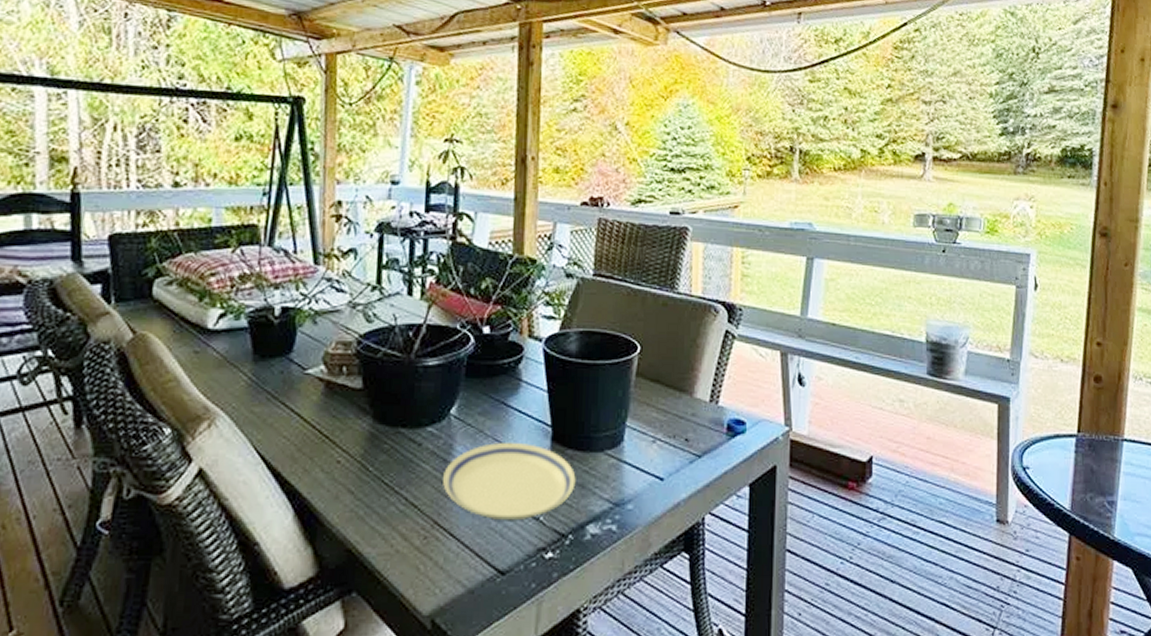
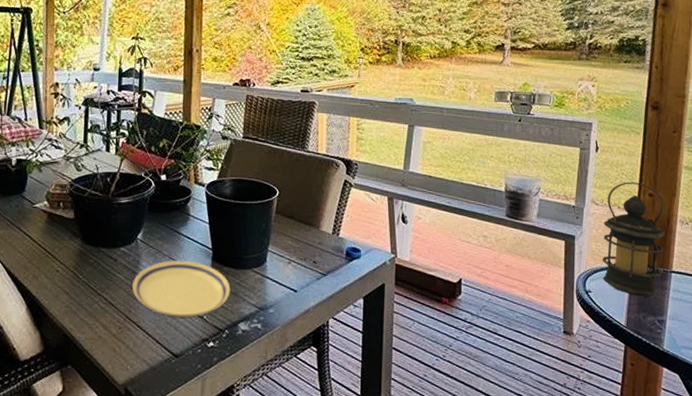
lantern: none [1042,328,1115,473] -> present [602,182,665,297]

